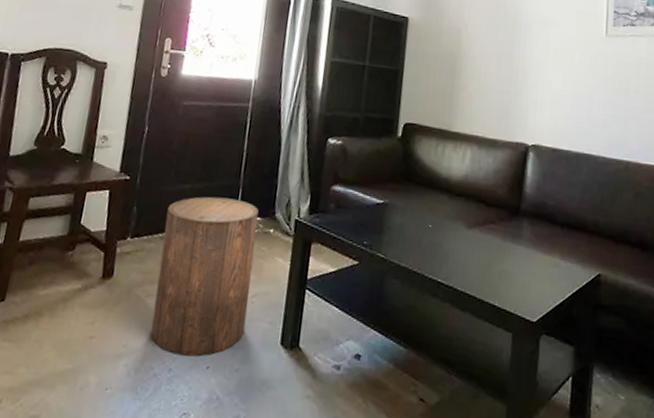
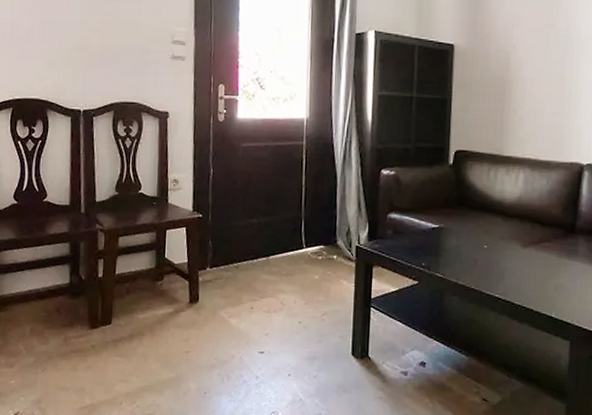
stool: present [151,196,259,357] -> none [237,228,322,366]

